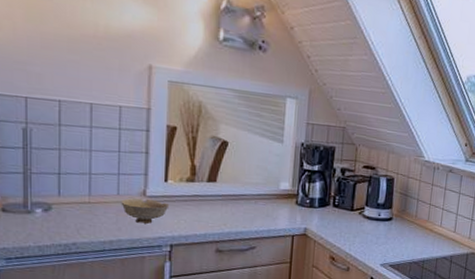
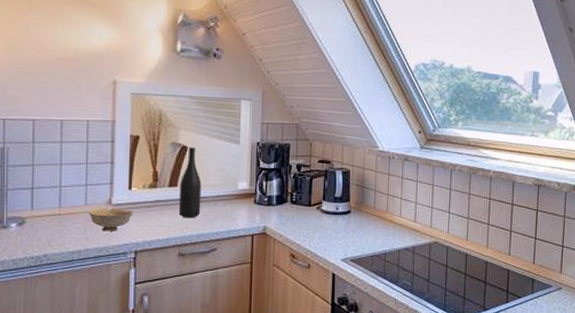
wine bottle: none [217,142,242,215] -> present [178,147,202,218]

